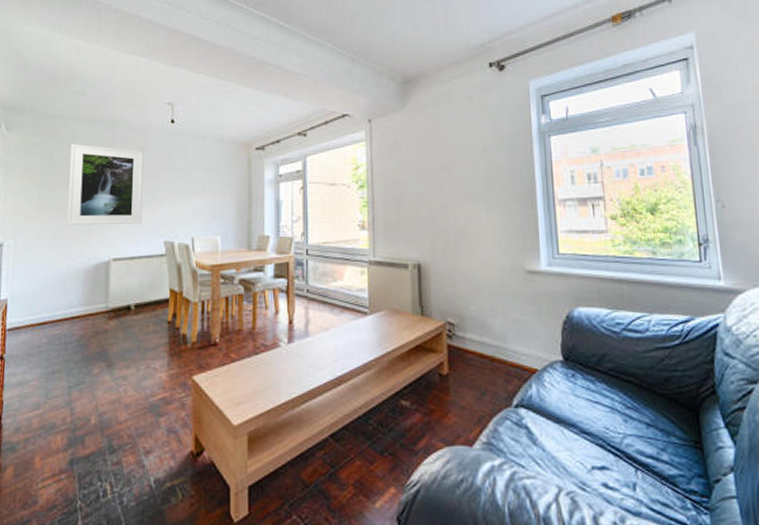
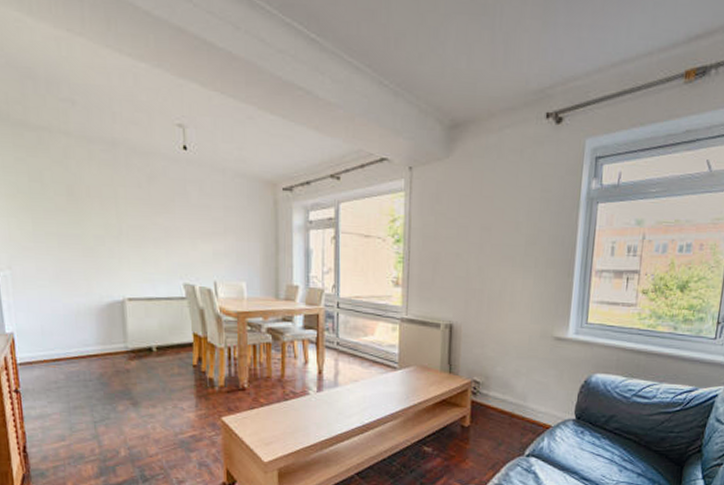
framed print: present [67,144,144,225] -> none [64,164,157,263]

